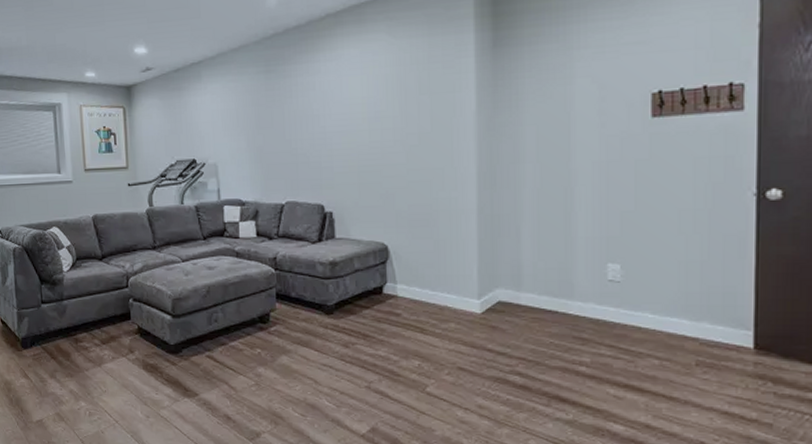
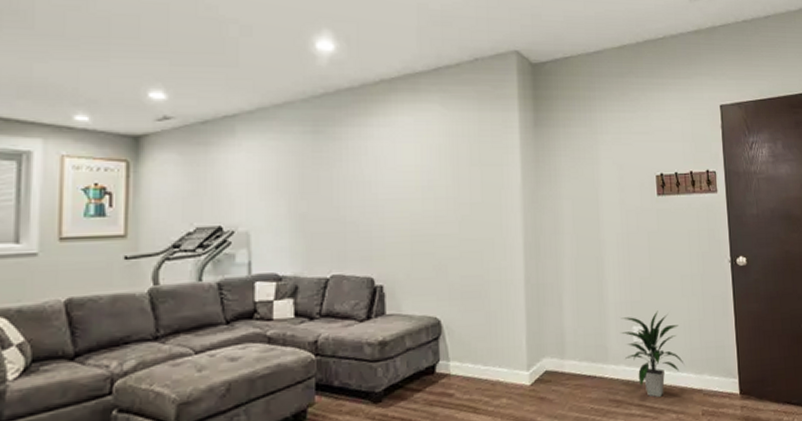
indoor plant: none [592,248,674,340] -> present [620,311,683,397]

